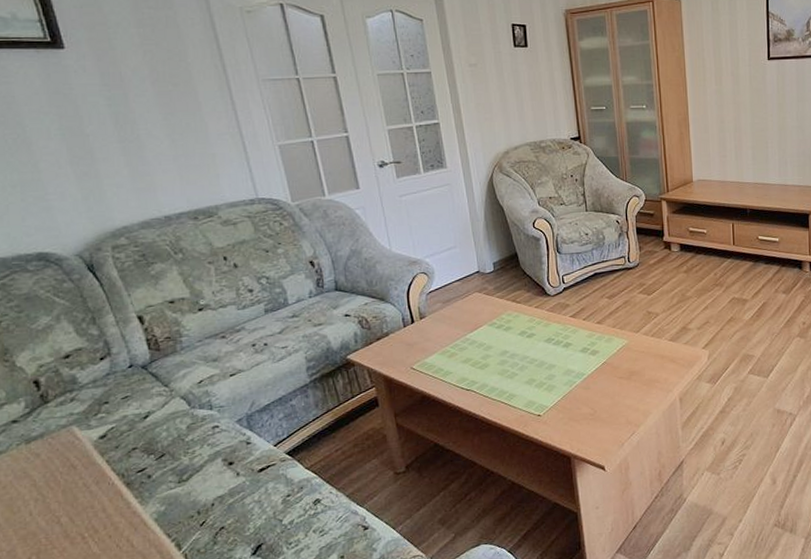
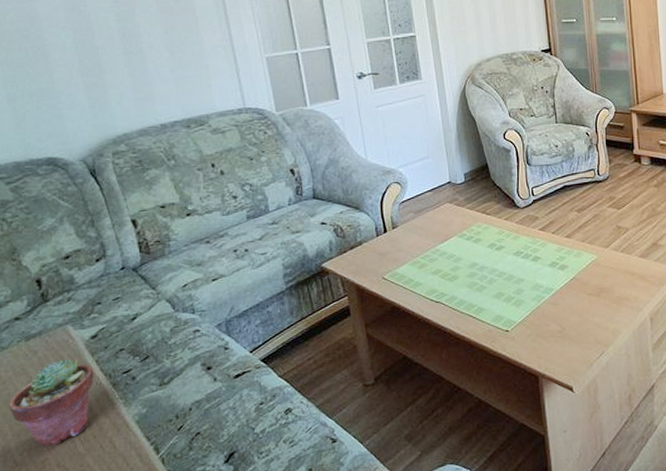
potted succulent: none [12,460,105,550] -> present [9,359,94,447]

